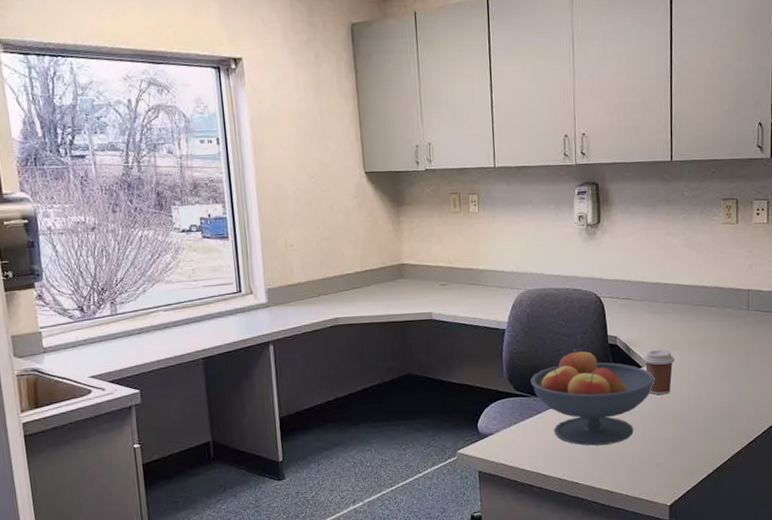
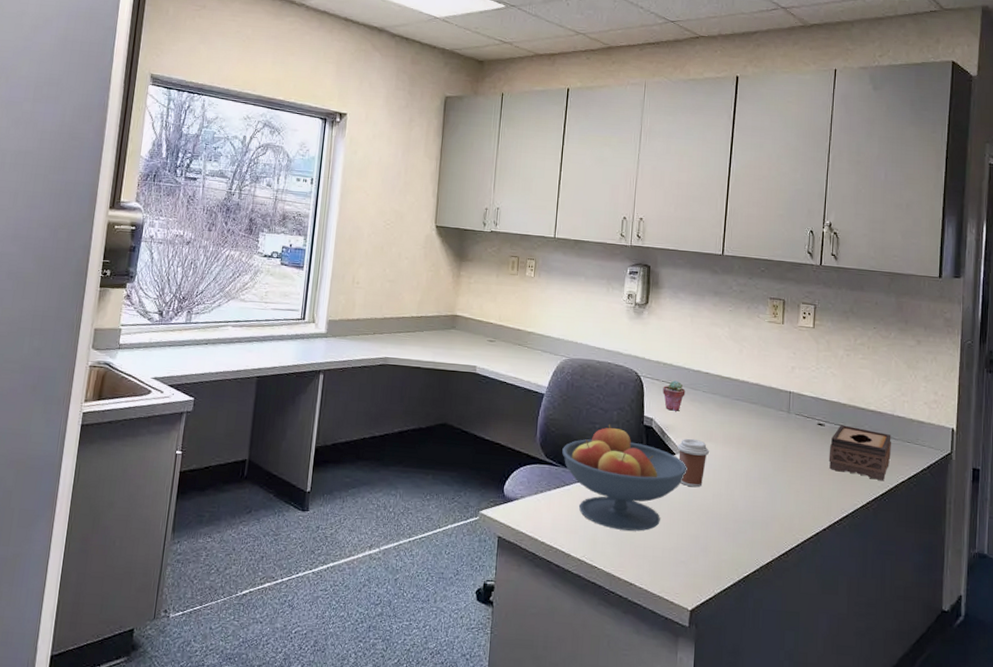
potted succulent: none [623,296,647,326] -> present [663,380,686,411]

